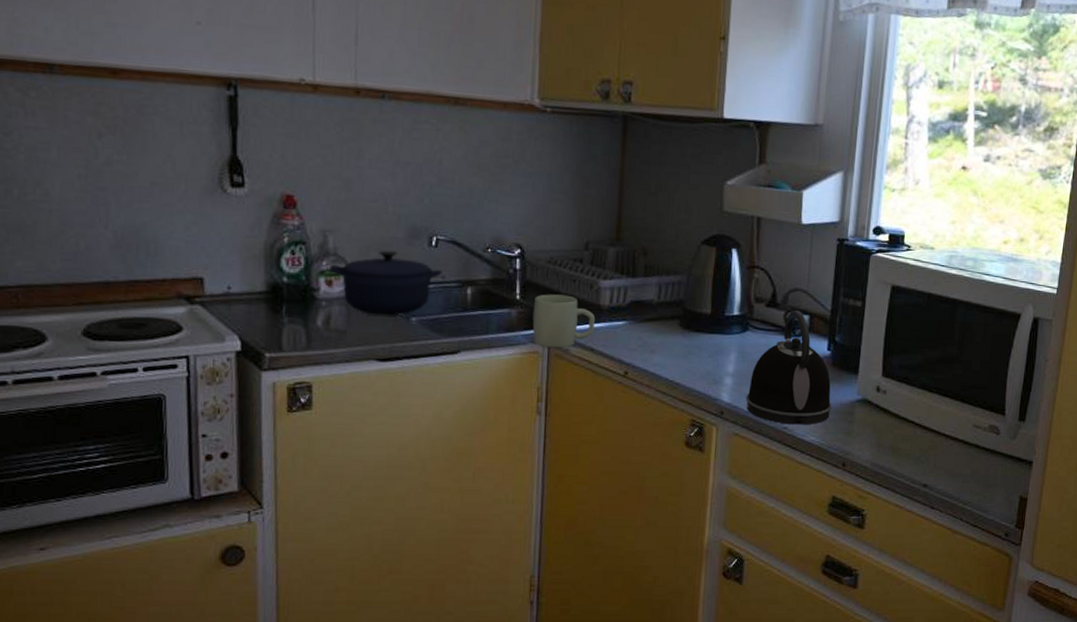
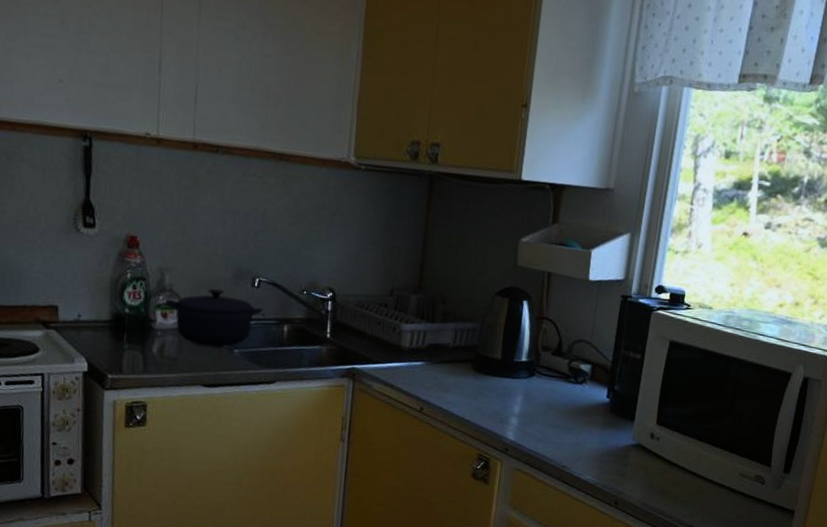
mug: present [532,294,596,348] -> none [340,334,397,383]
kettle: present [745,310,832,425] -> none [529,359,609,465]

